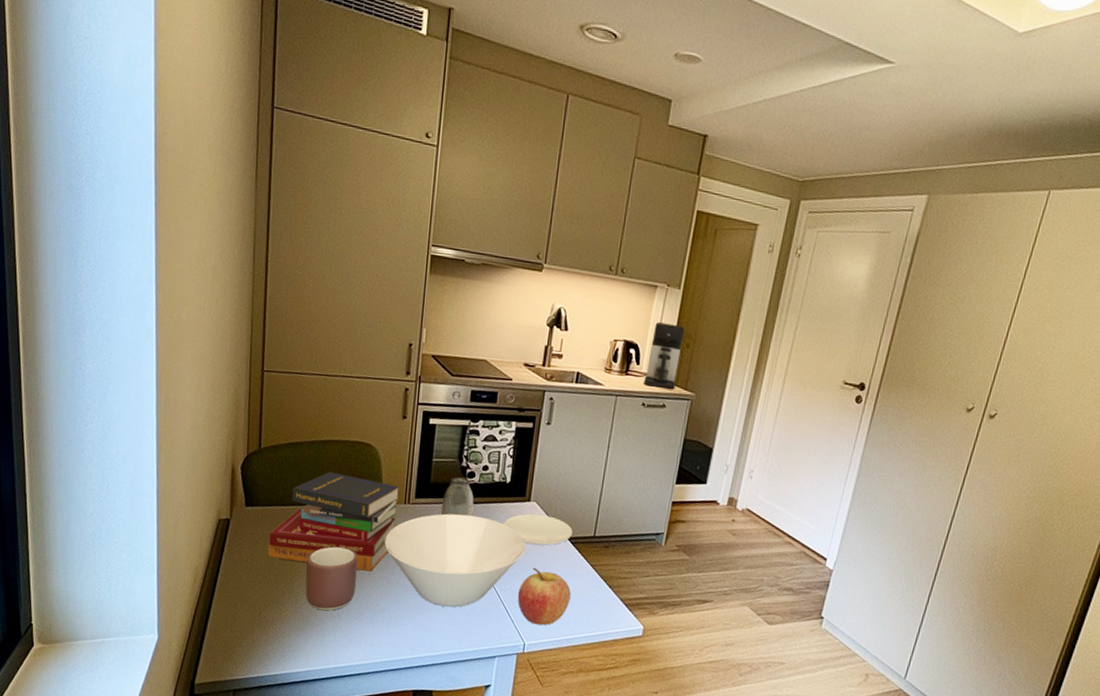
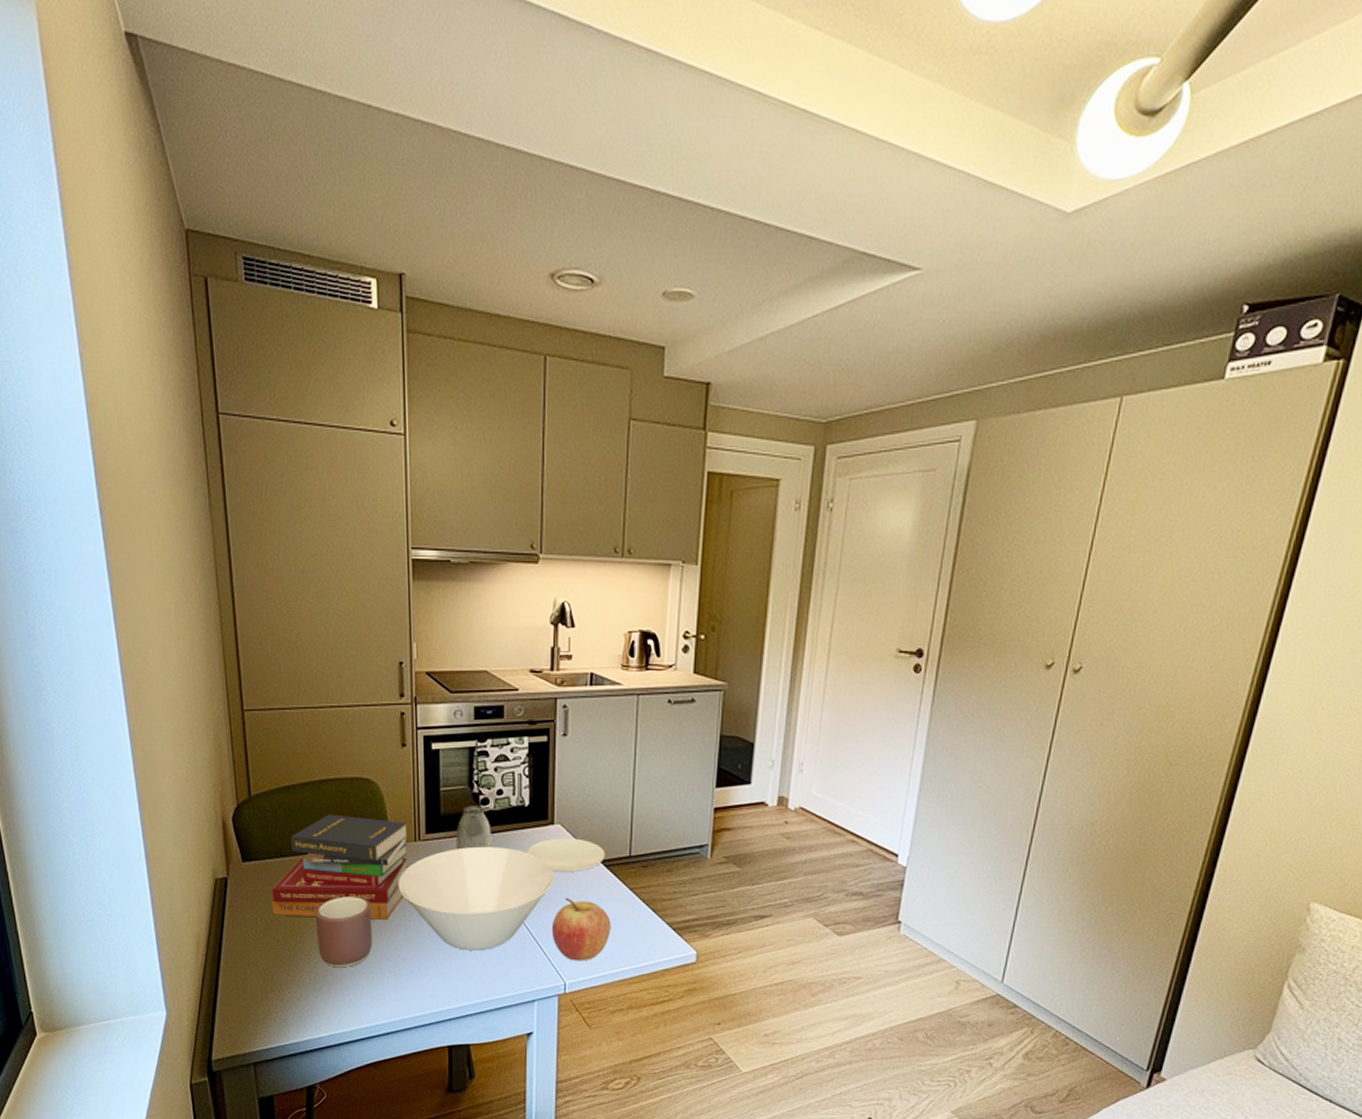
coffee maker: present [644,322,685,390] -> none [667,606,708,682]

